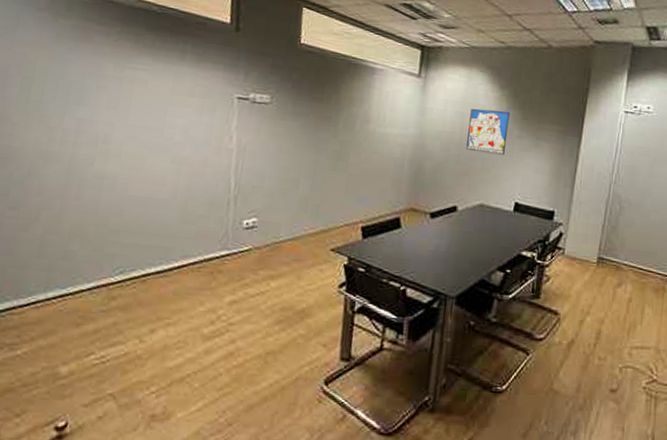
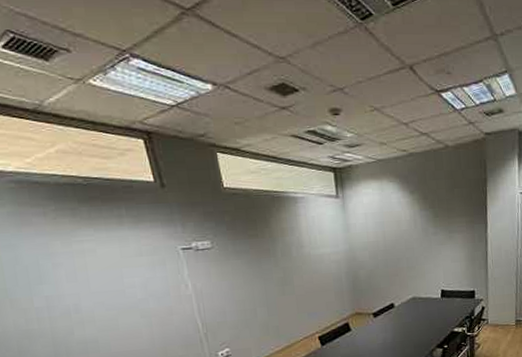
wall art: present [466,108,510,156] -> none [388,213,425,254]

